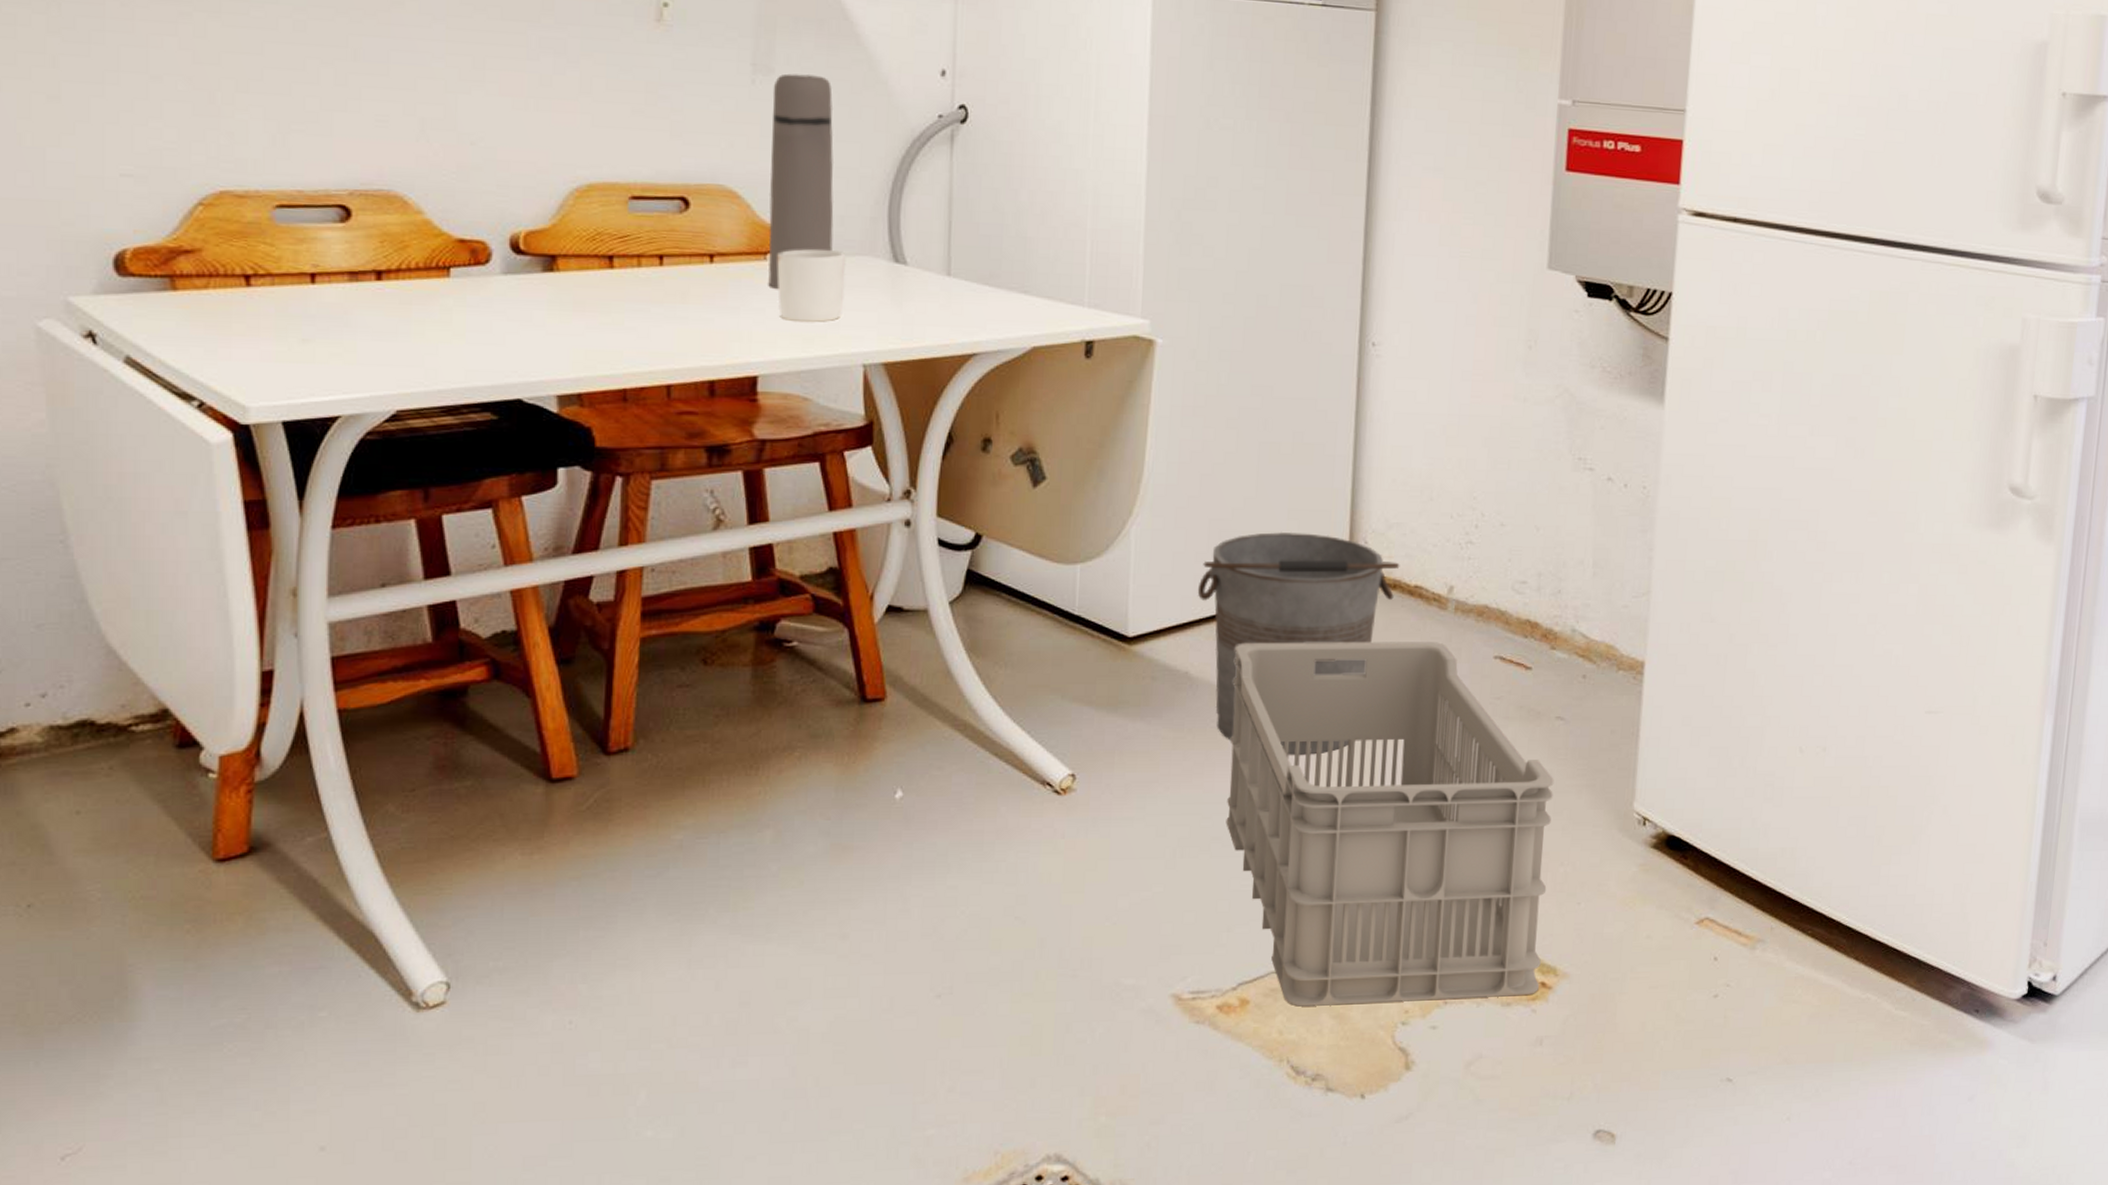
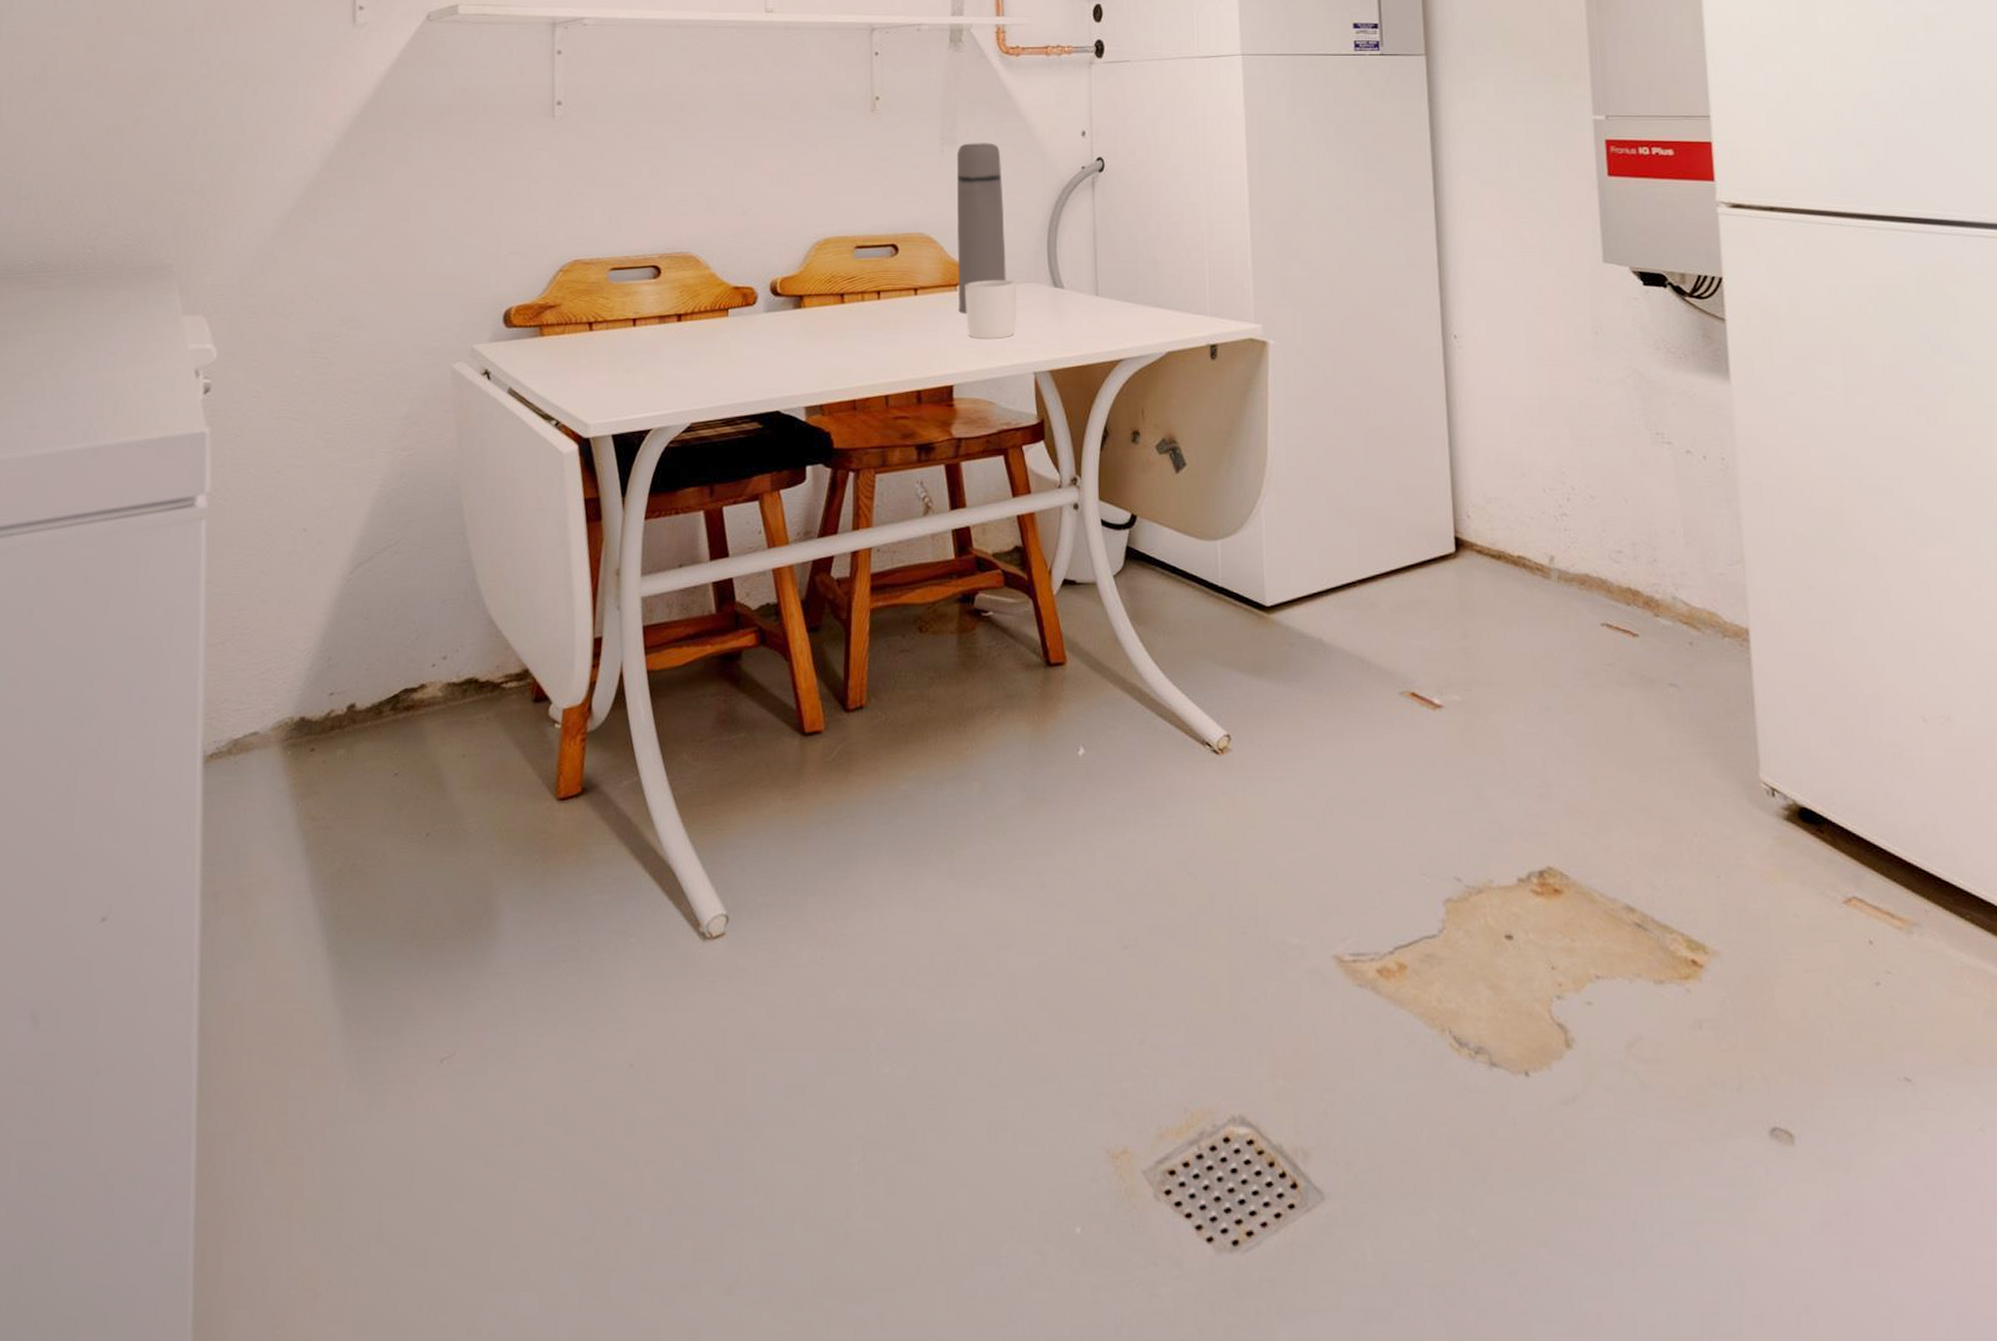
bucket: present [1197,531,1400,755] -> none [1322,507,1502,719]
plastic crate: present [1226,641,1554,1007] -> none [1361,610,1690,975]

